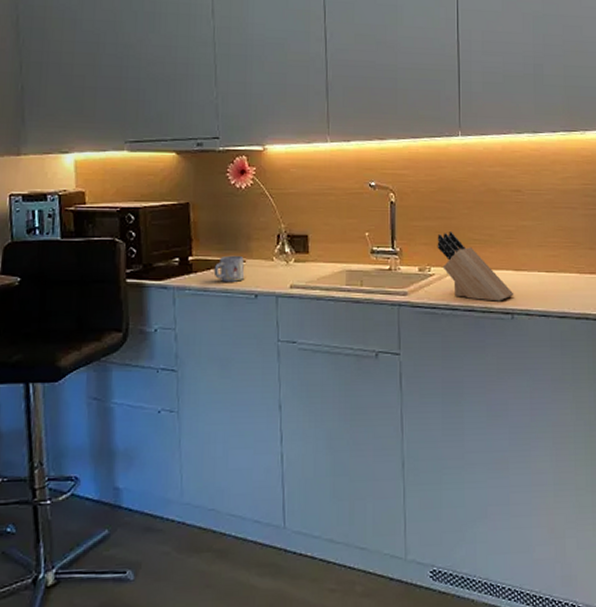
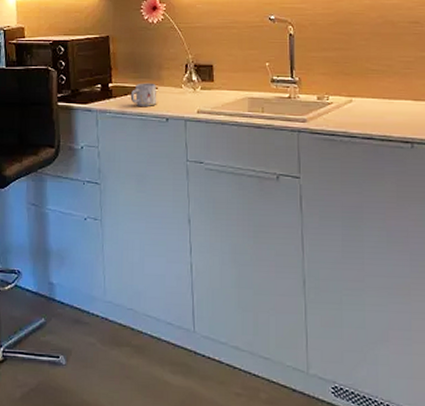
knife block: present [437,232,514,301] -> none [335,62,414,130]

